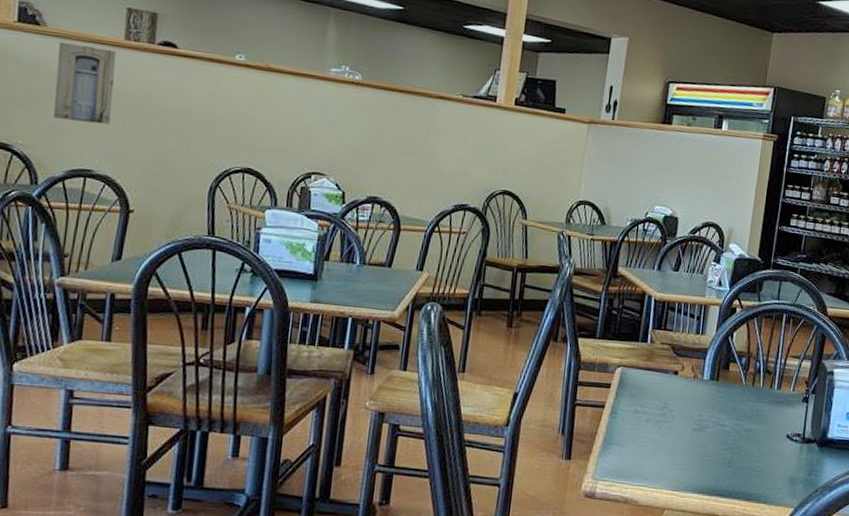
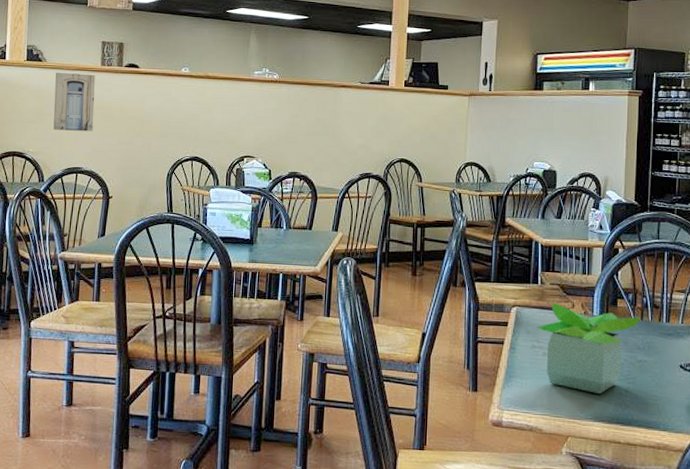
potted plant: none [641,363,752,464] -> present [536,302,640,394]

